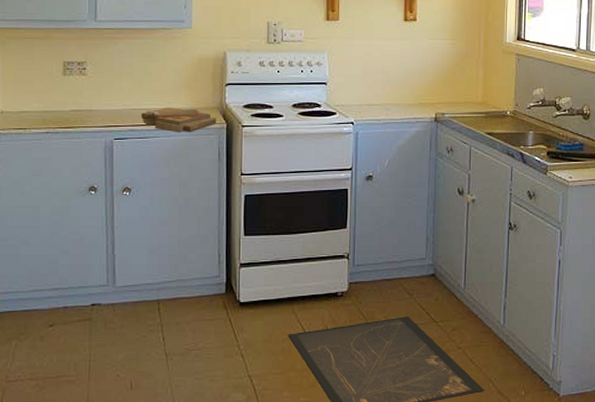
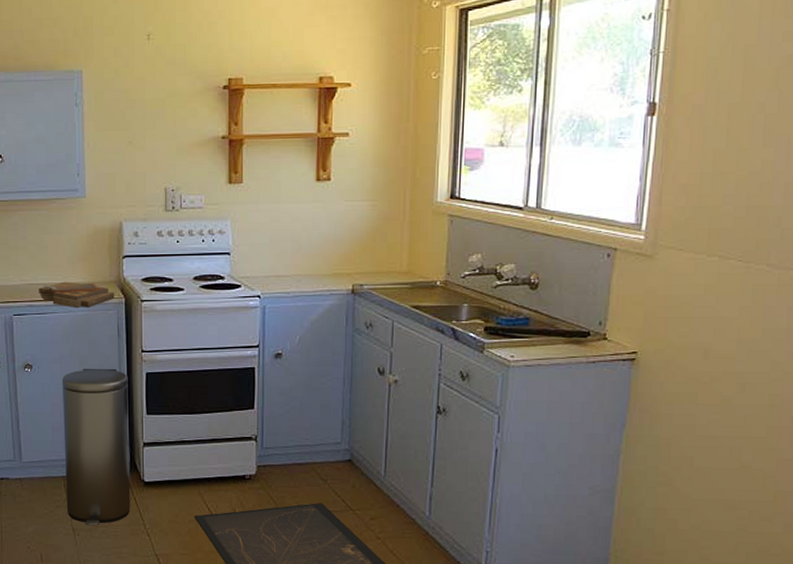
pedal bin: none [160,191,227,350] -> present [61,368,131,526]

